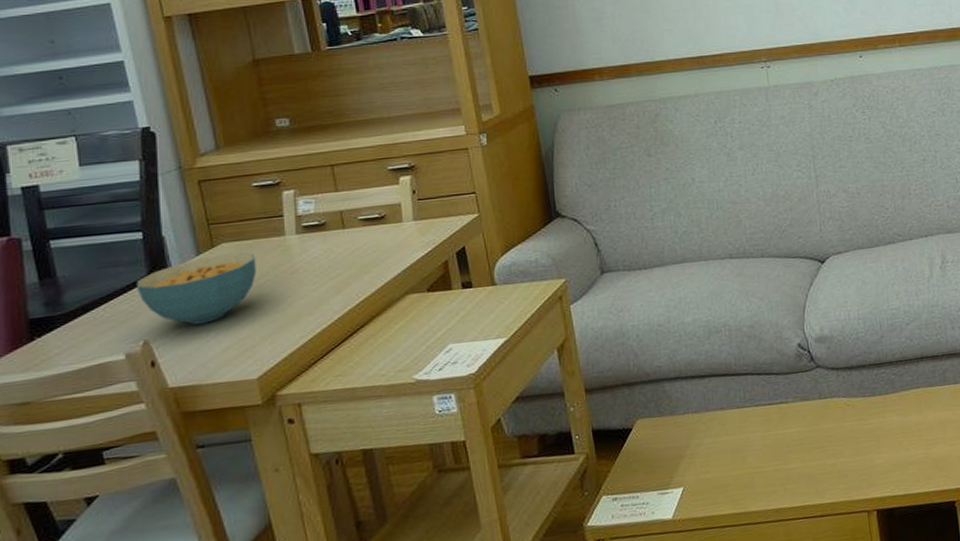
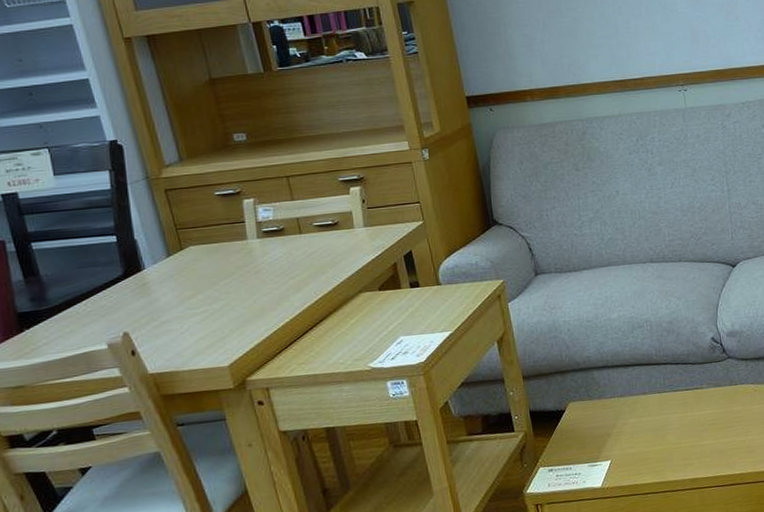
cereal bowl: present [136,252,256,325] -> none [113,254,223,319]

